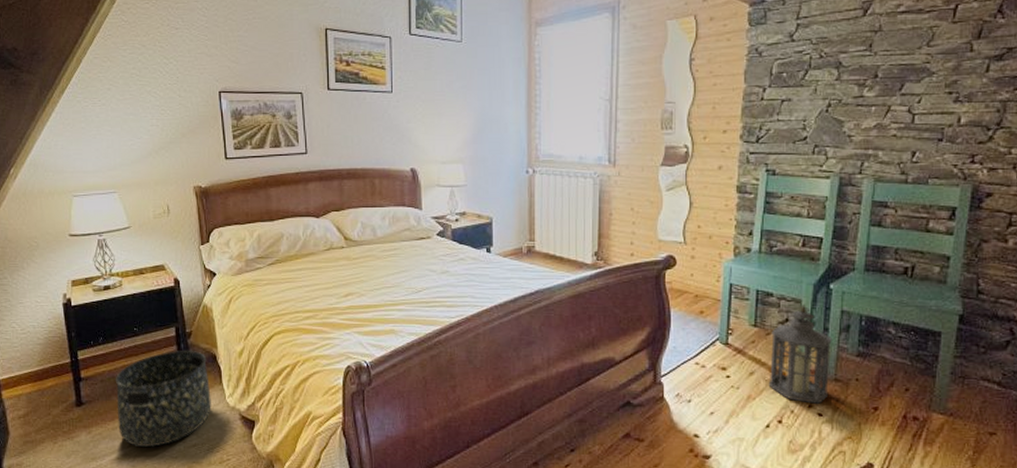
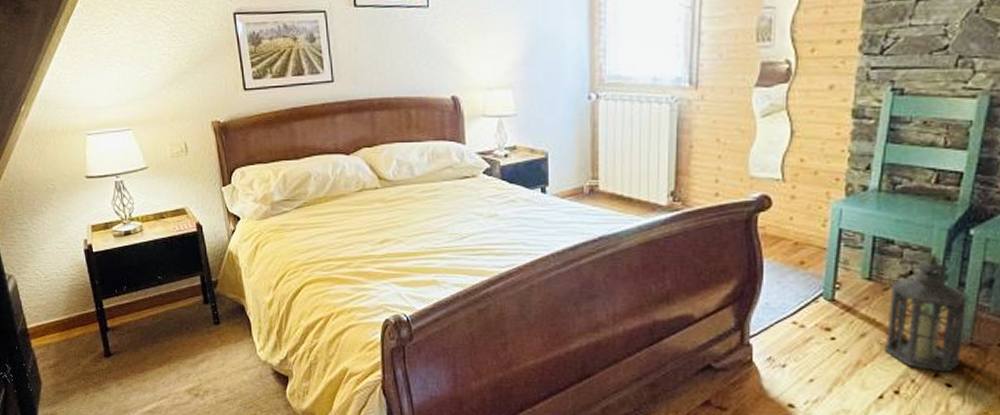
basket: present [115,351,211,447] -> none [142,300,242,401]

